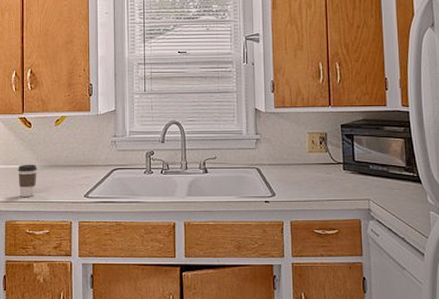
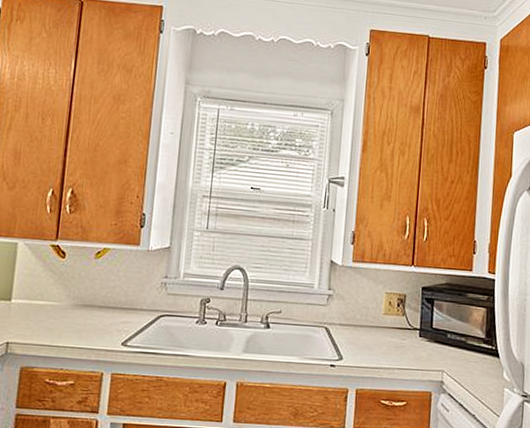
coffee cup: present [18,164,37,197] -> none [42,301,68,340]

